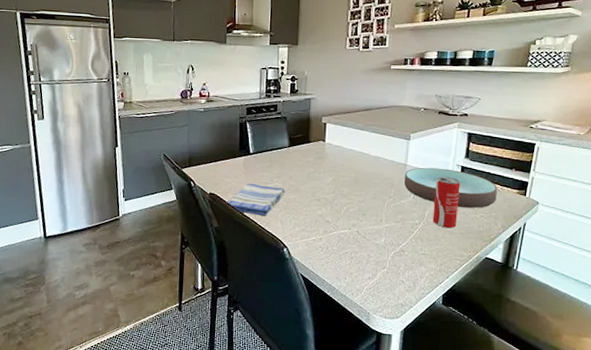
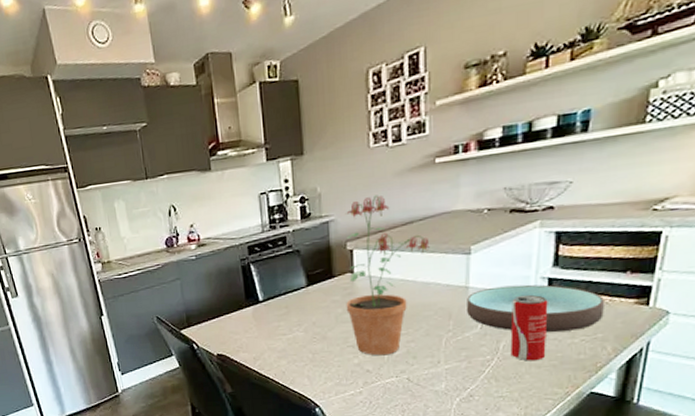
dish towel: present [228,183,286,217] -> none [240,336,310,374]
potted plant: none [316,84,382,211] -> present [346,195,430,356]

